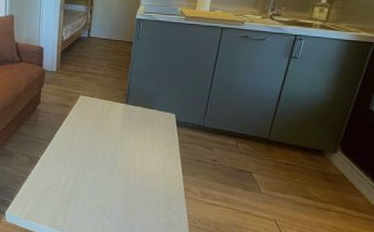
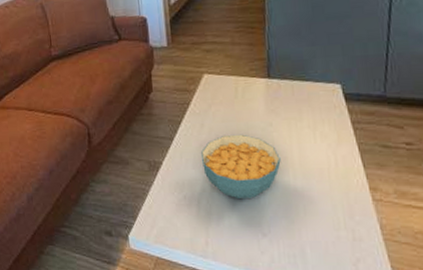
cereal bowl: none [69,142,127,190] -> present [200,134,281,198]

